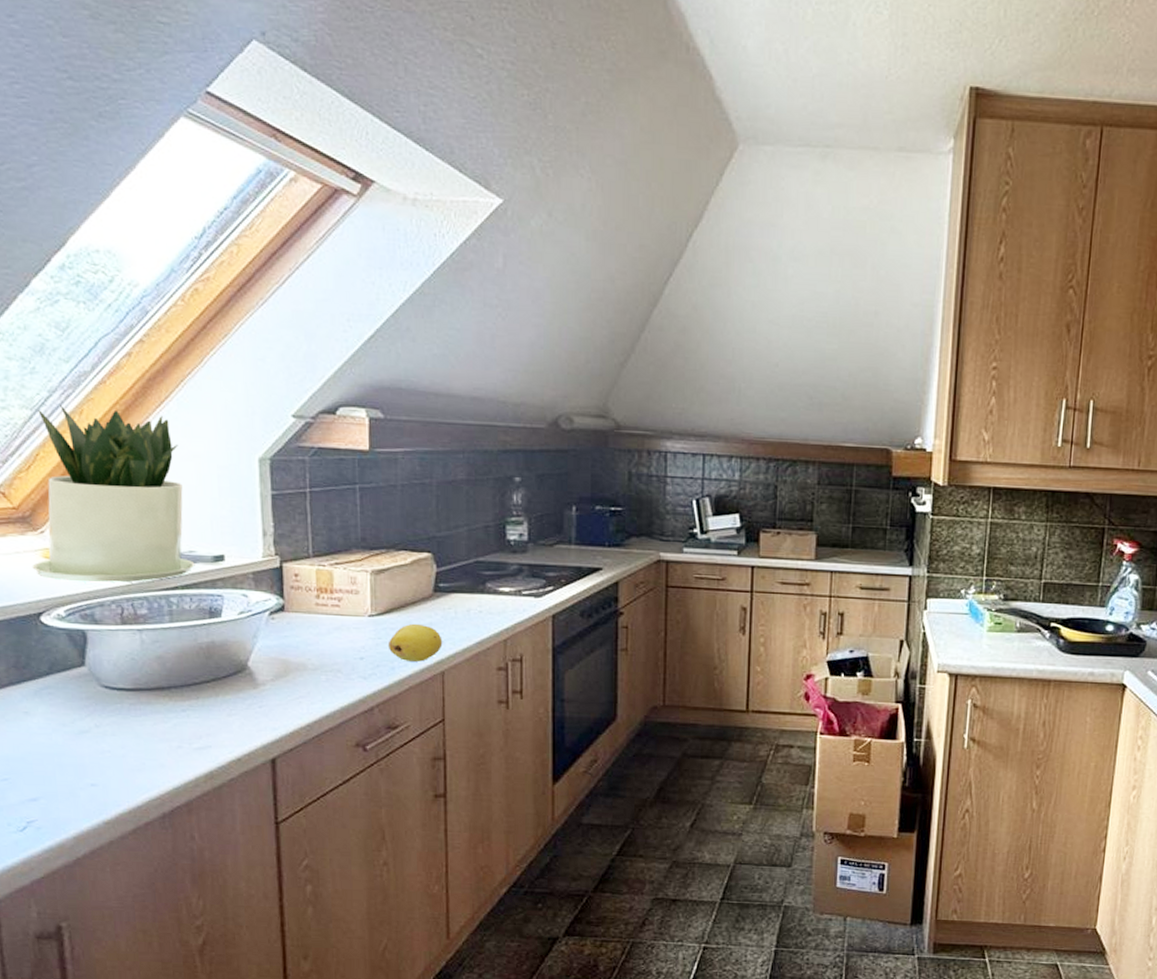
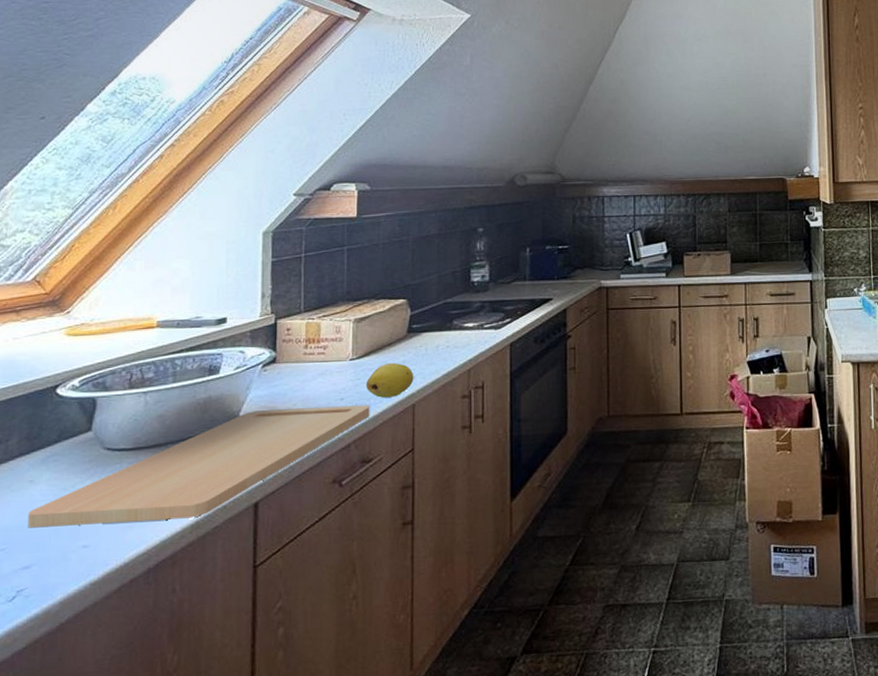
cutting board: none [28,662,394,768] -> present [28,405,370,528]
planter: present [32,405,195,583] -> none [55,203,200,354]

